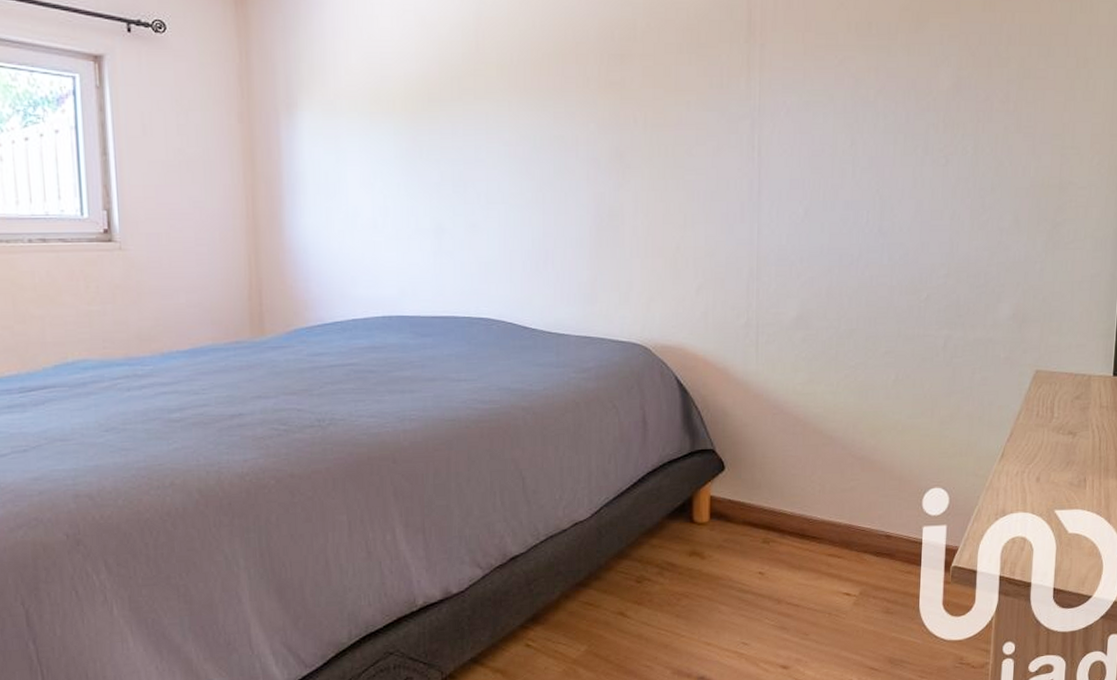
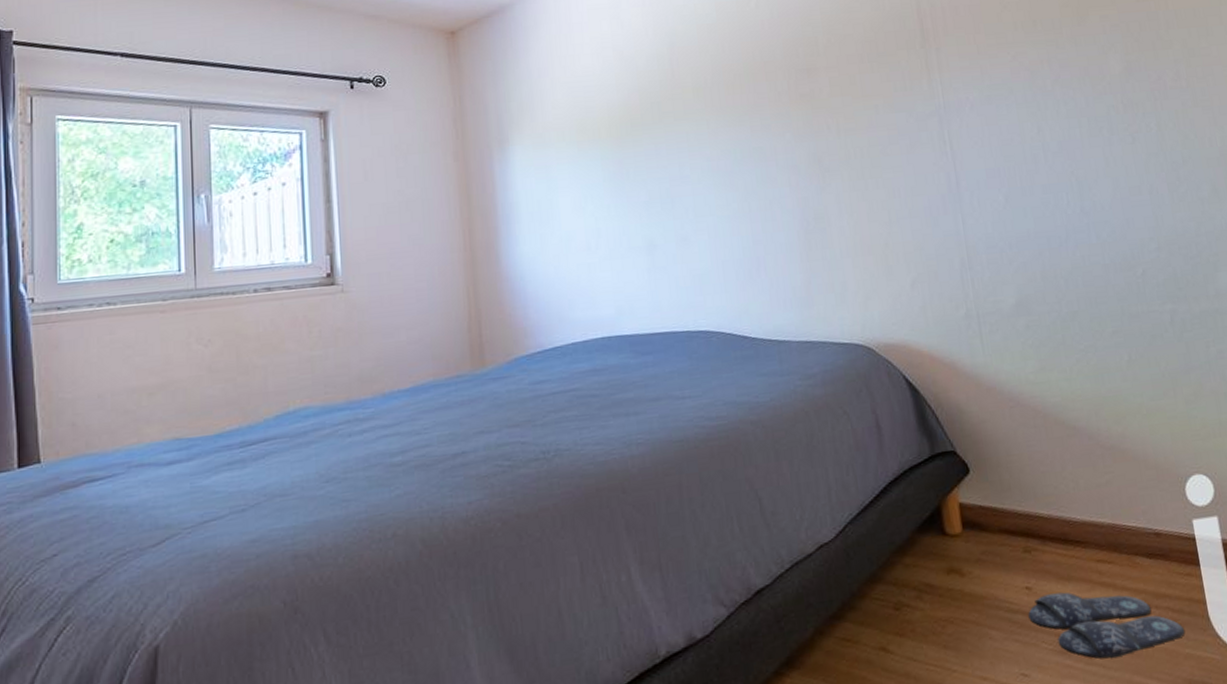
slippers: none [757,579,895,636] -> present [1028,592,1185,659]

